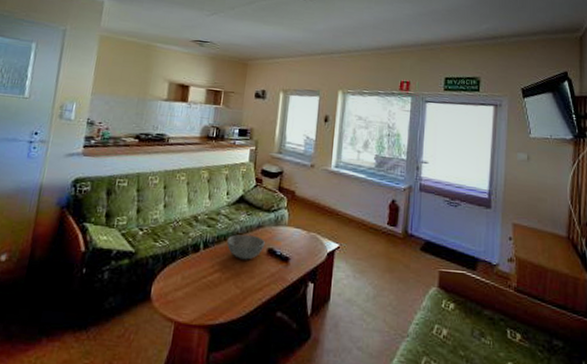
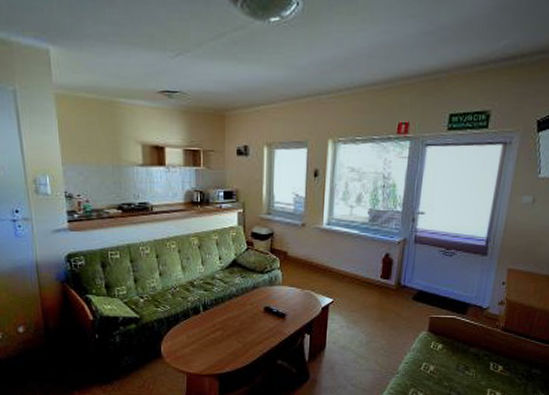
bowl: present [226,234,265,260] -> none [224,295,261,318]

